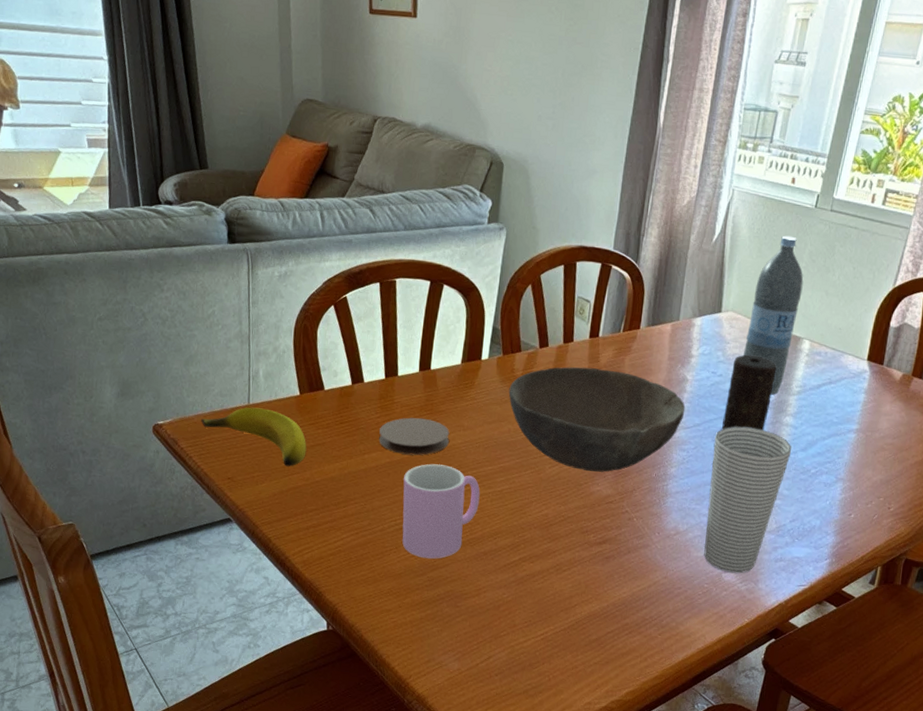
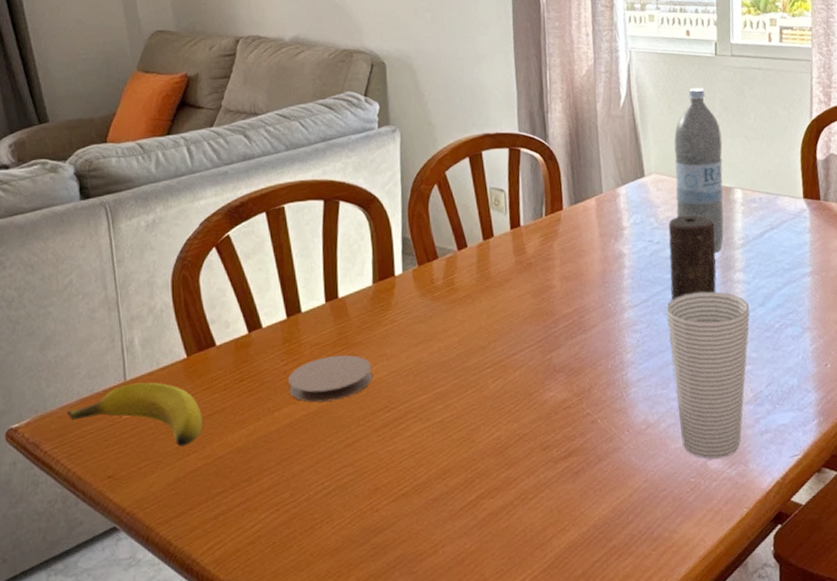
cup: present [402,464,480,559] -> none [325,404,419,523]
bowl: present [508,367,686,472] -> none [431,259,629,378]

